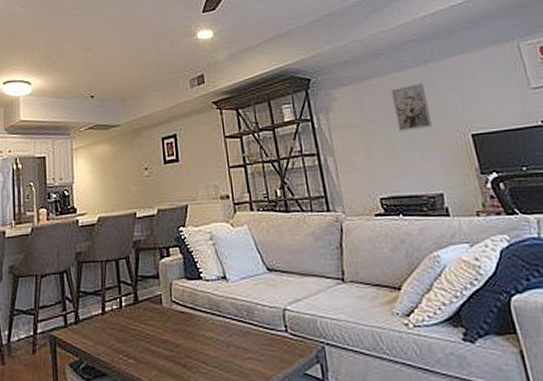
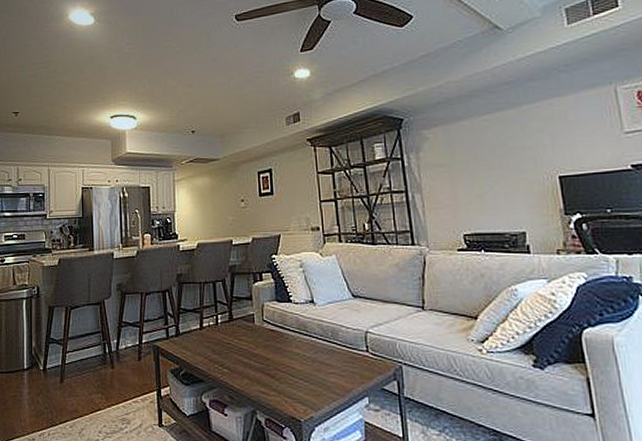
wall art: present [390,83,433,132] -> none [481,125,521,172]

